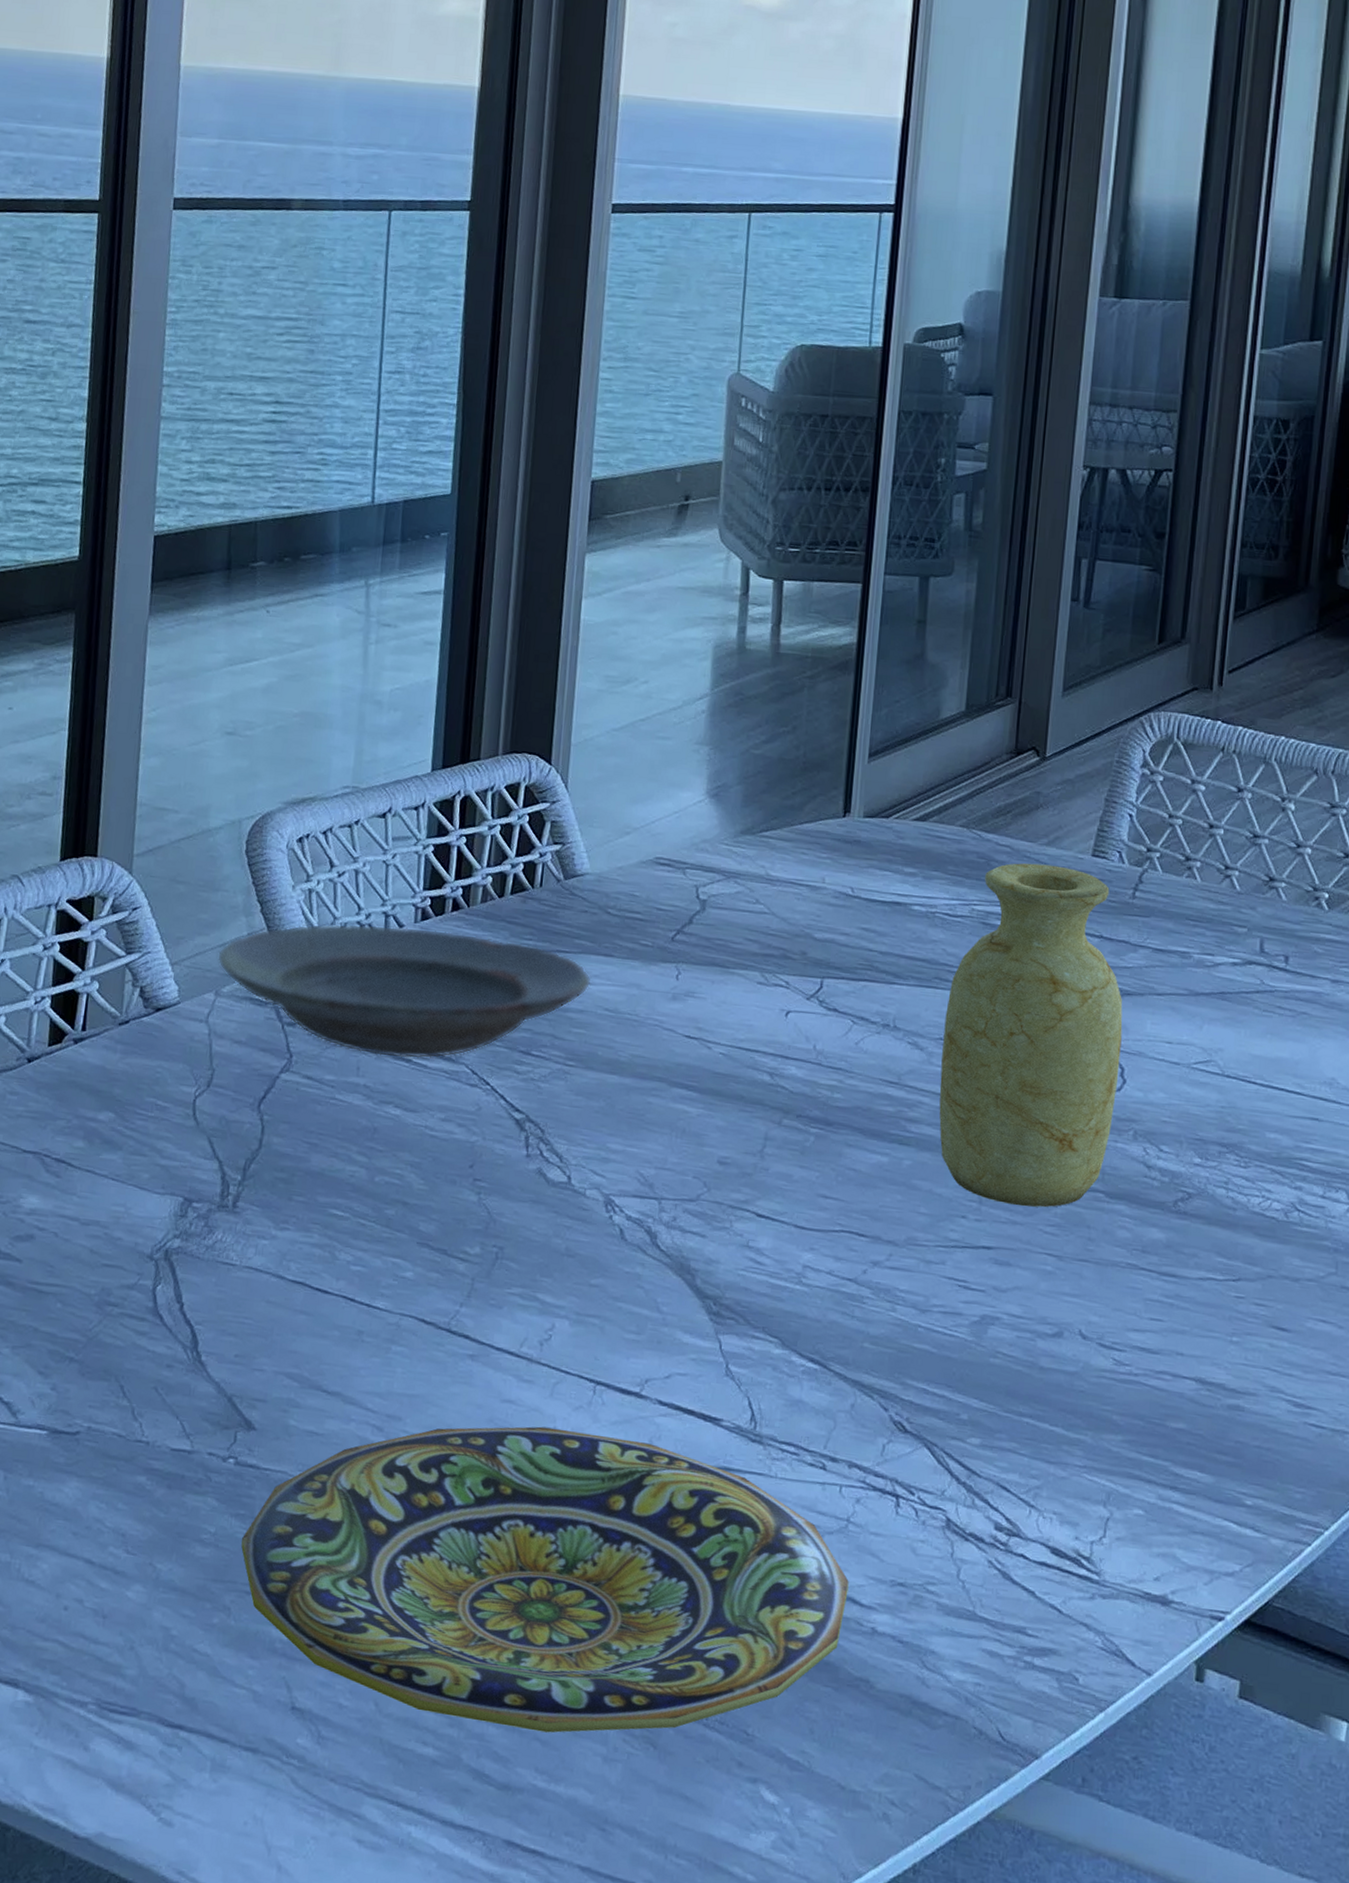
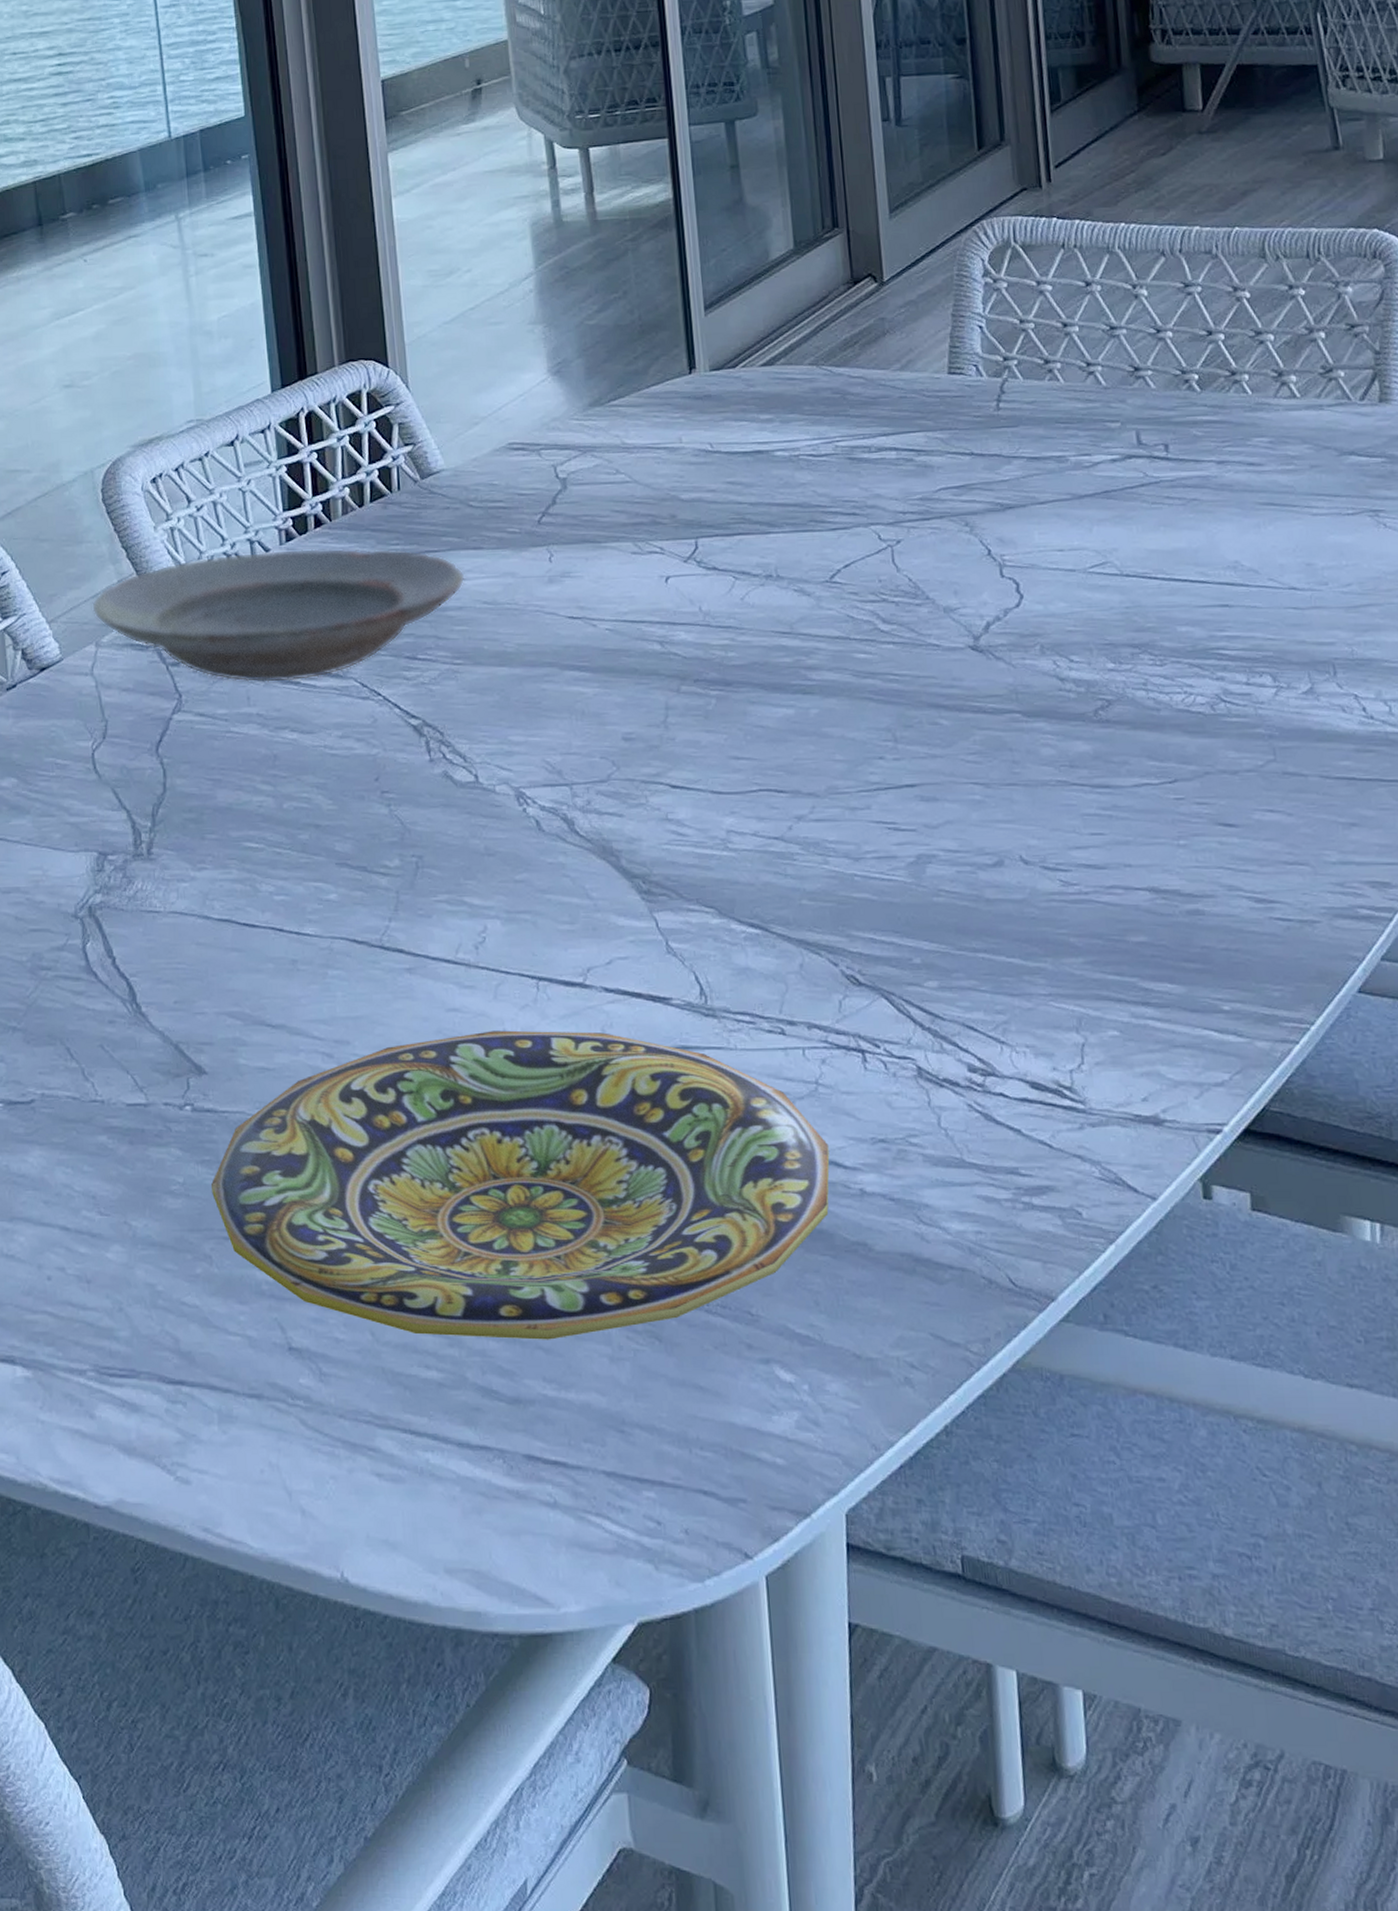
vase: present [939,863,1123,1208] -> none [826,389,1017,739]

